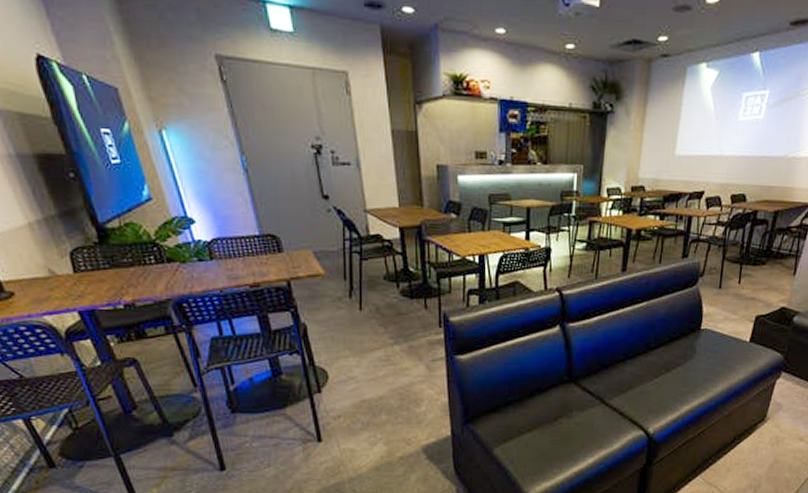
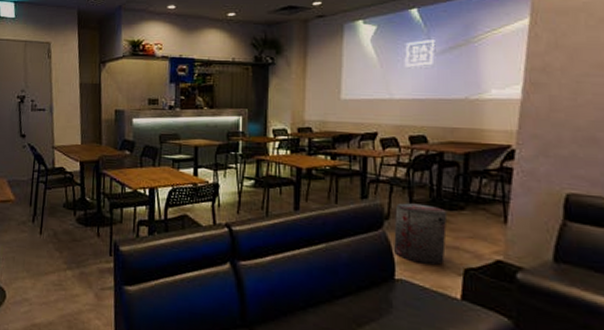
trash can: none [704,260,751,314] -> present [394,203,448,265]

